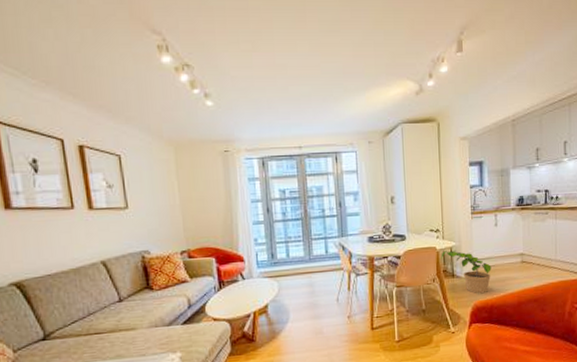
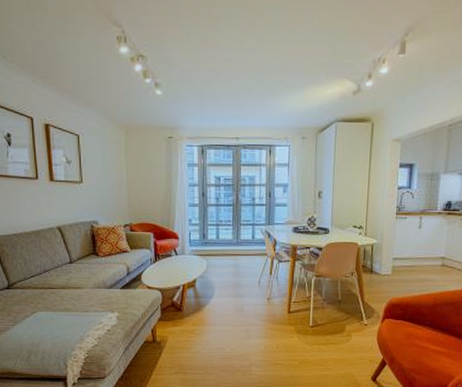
potted plant: present [441,250,492,294] -> none [361,247,411,292]

